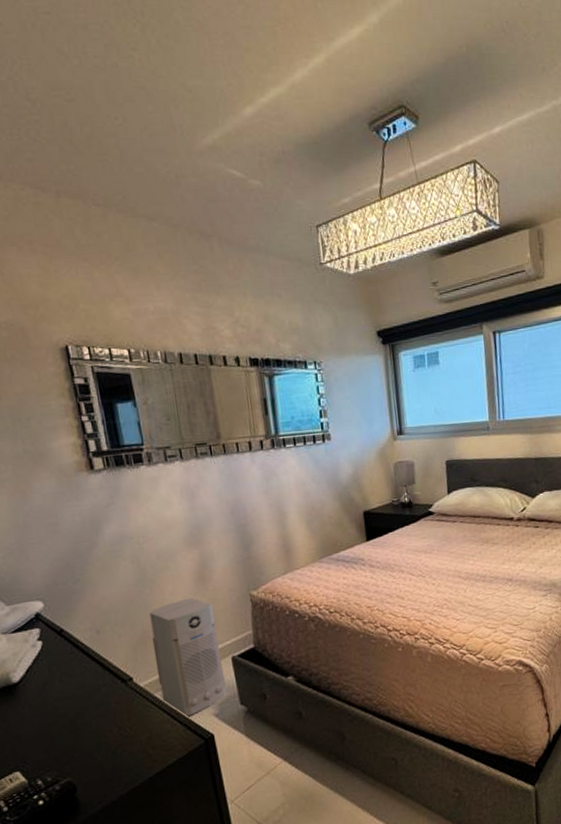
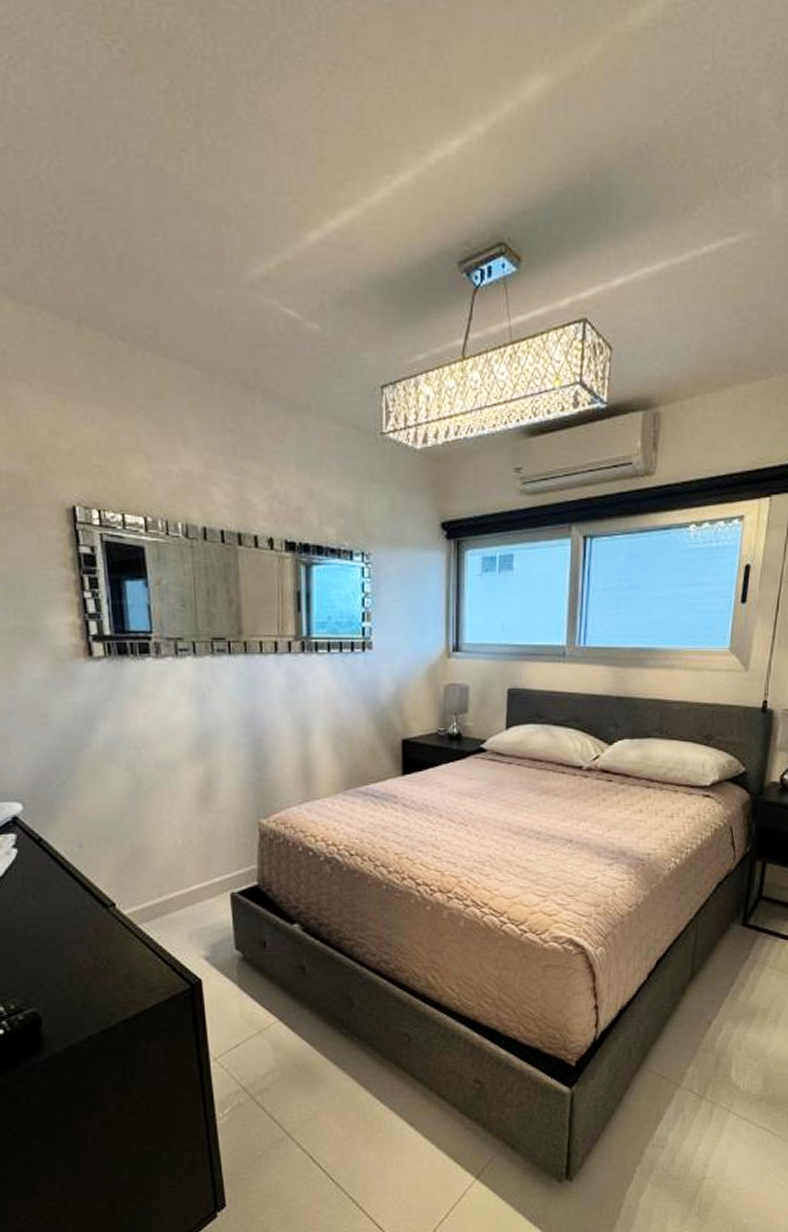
air purifier: present [149,597,227,716] -> none [141,818,221,955]

